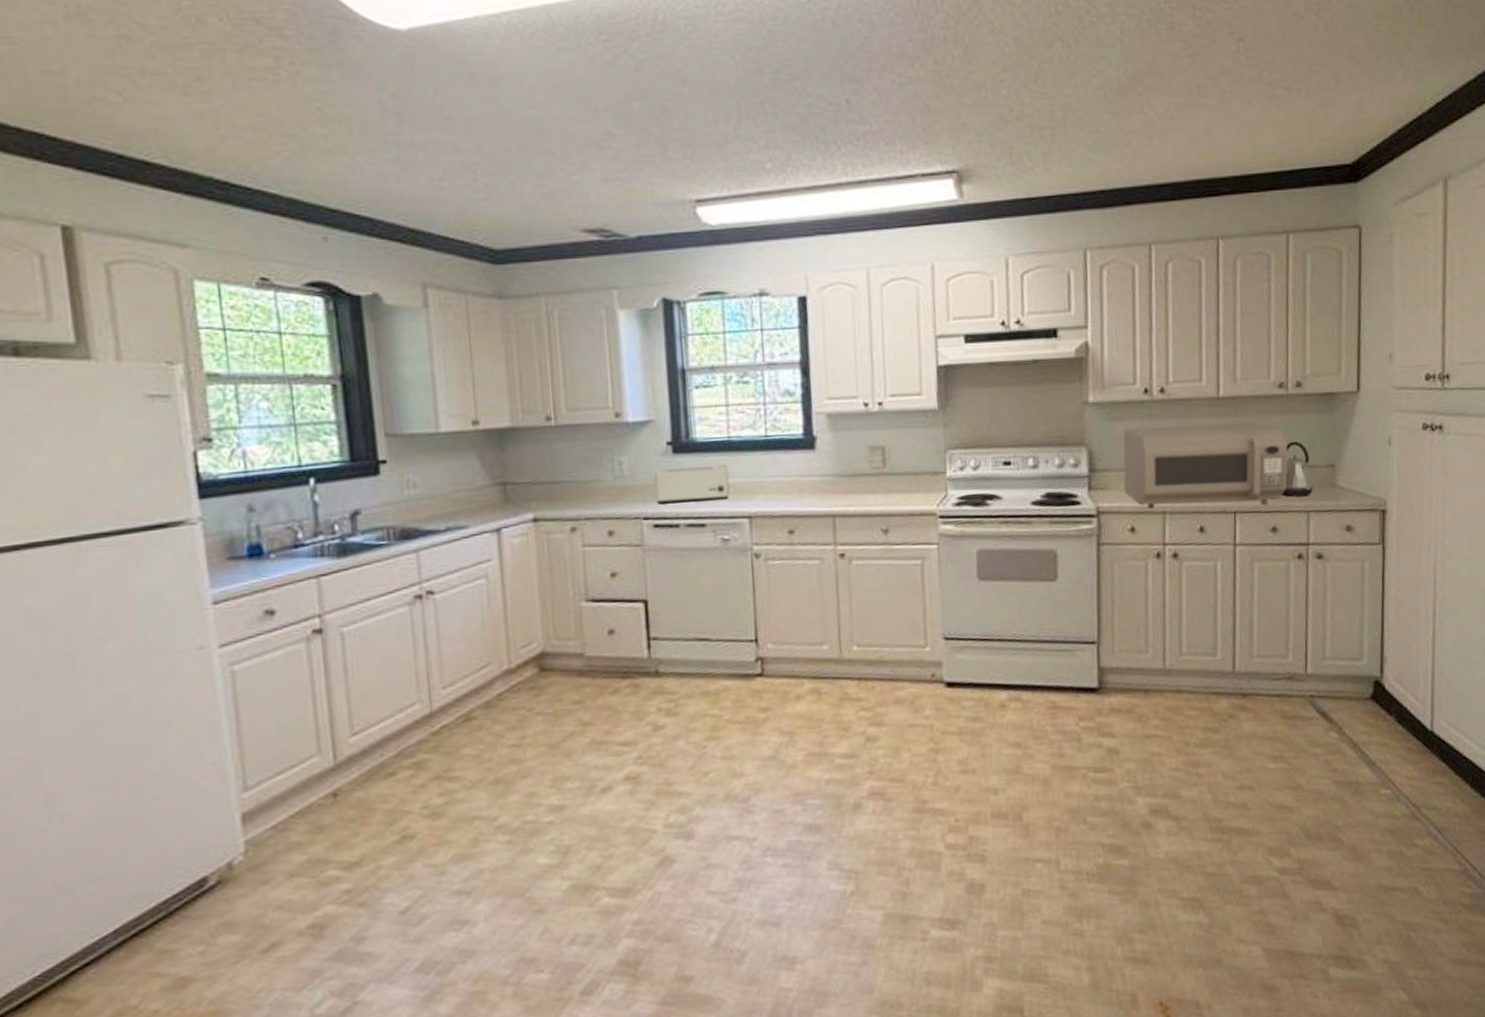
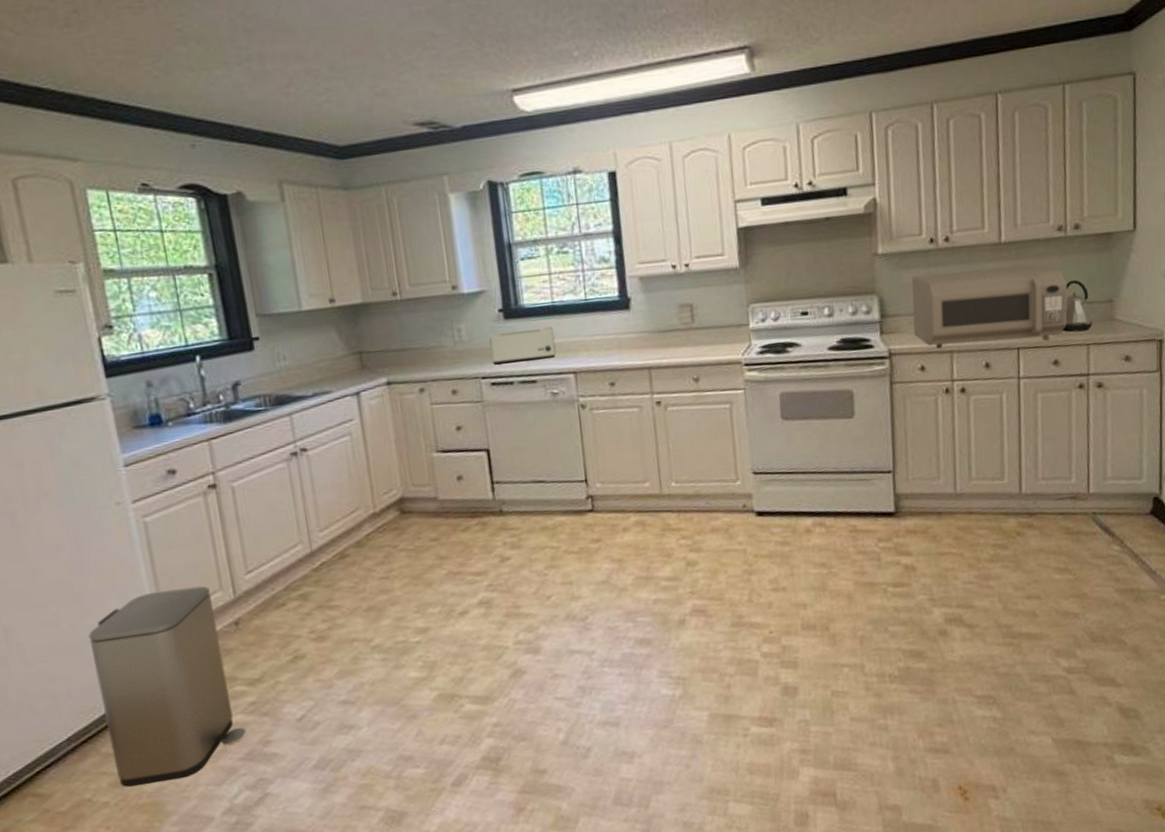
pedal bin: none [151,749,336,992] -> present [88,586,246,787]

